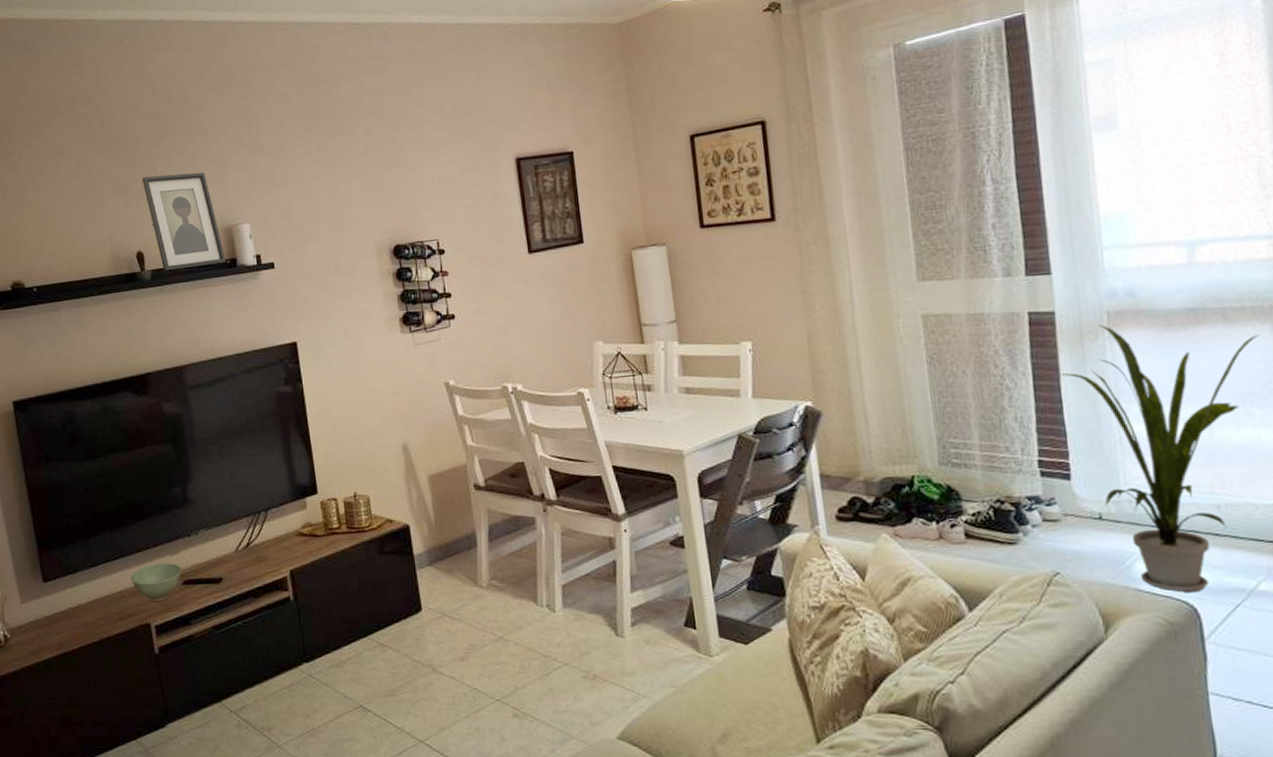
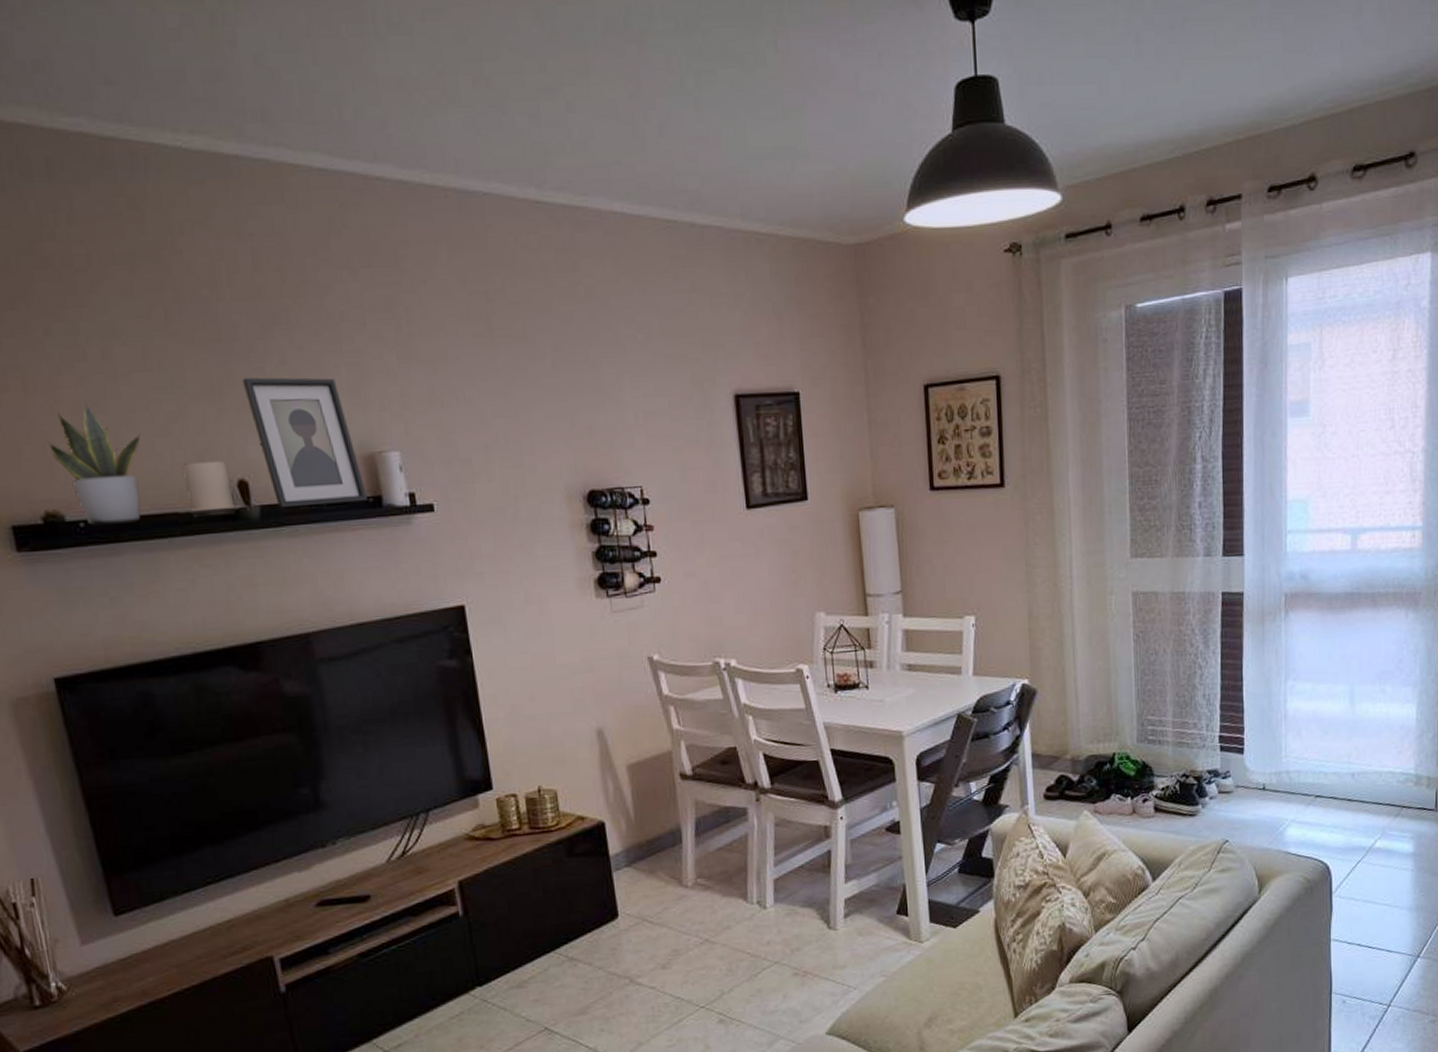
potted plant: none [17,202,74,291] -> present [49,402,141,527]
candle: none [96,238,143,282] -> present [177,460,248,519]
bowl: present [130,563,182,602] -> none [243,881,315,931]
house plant: present [1061,324,1261,593] -> none [1244,606,1398,854]

